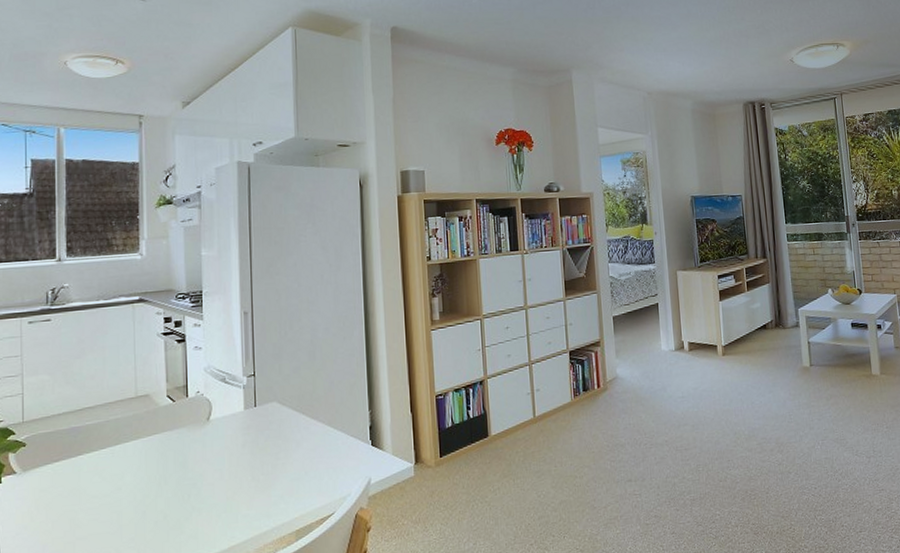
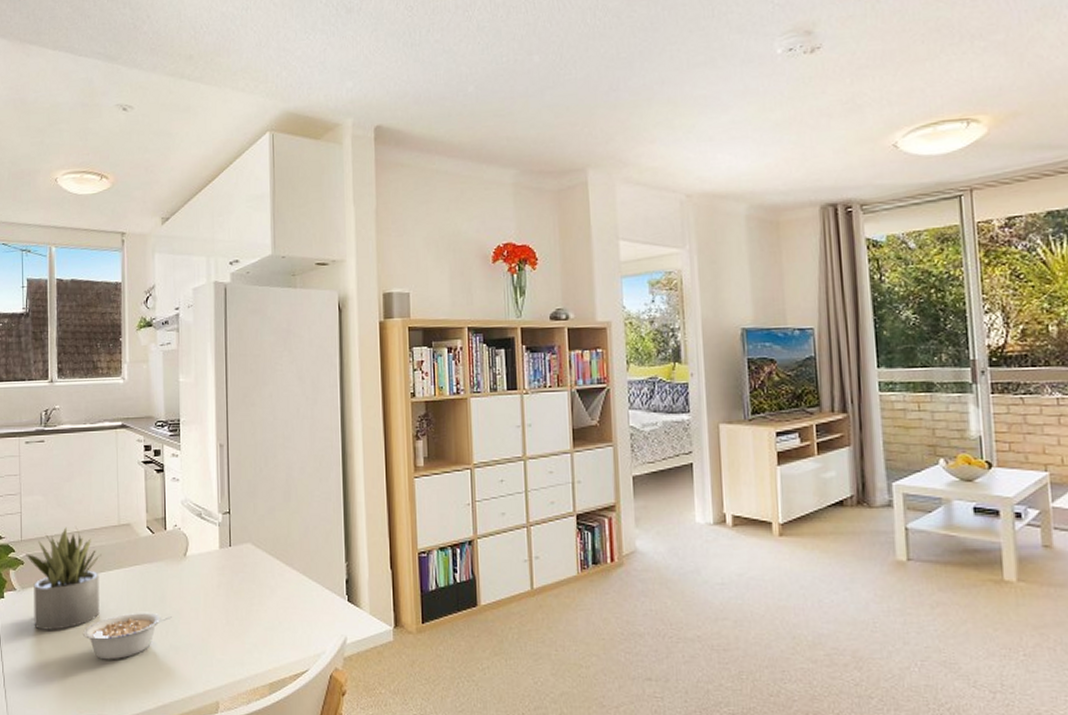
succulent plant: none [28,403,117,511] -> present [26,527,101,630]
legume: none [96,478,194,532] -> present [83,612,172,660]

